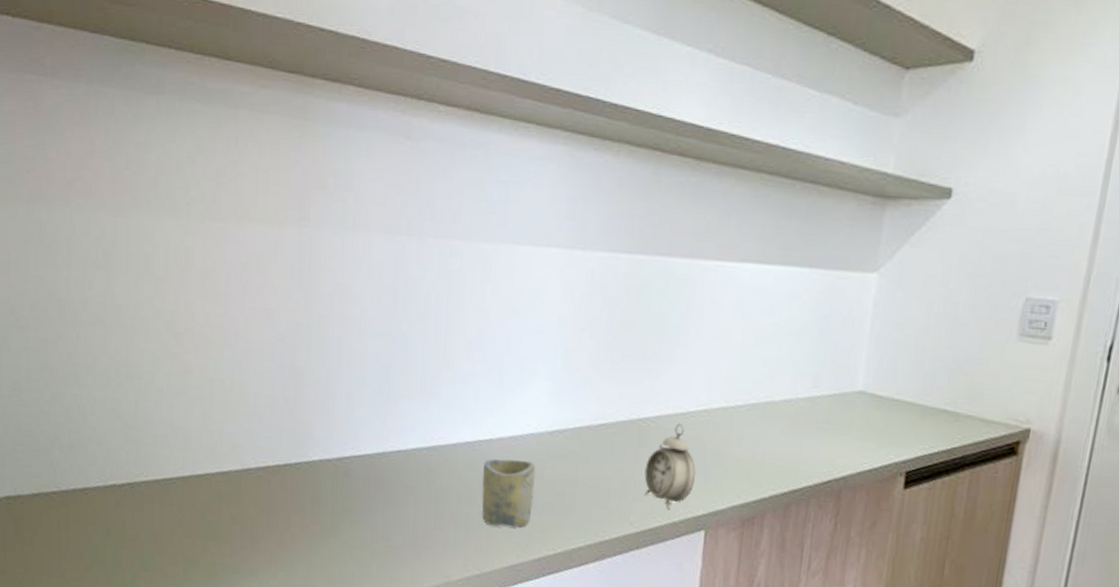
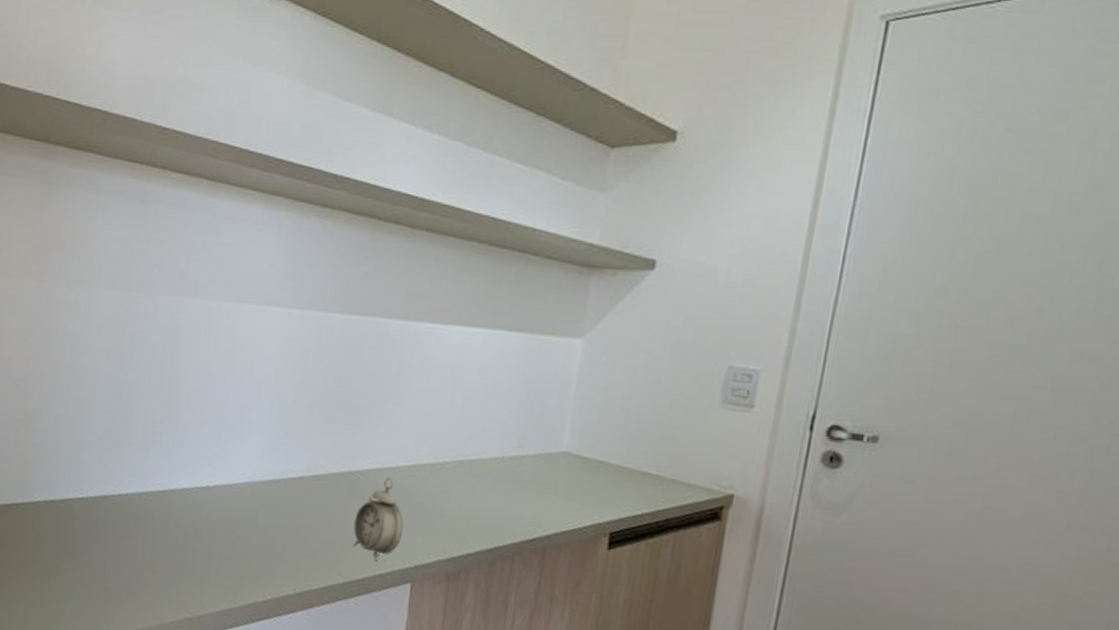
cup: present [482,458,536,527] -> none [196,505,249,573]

